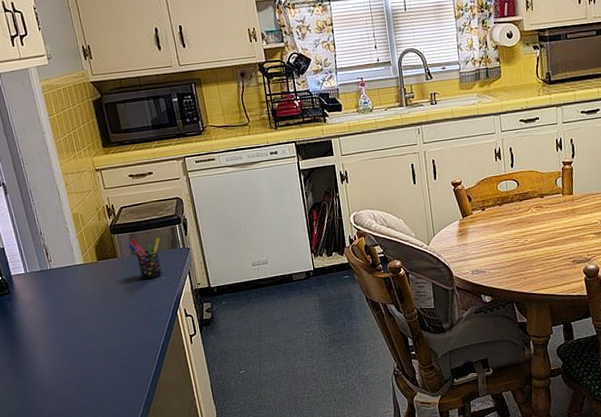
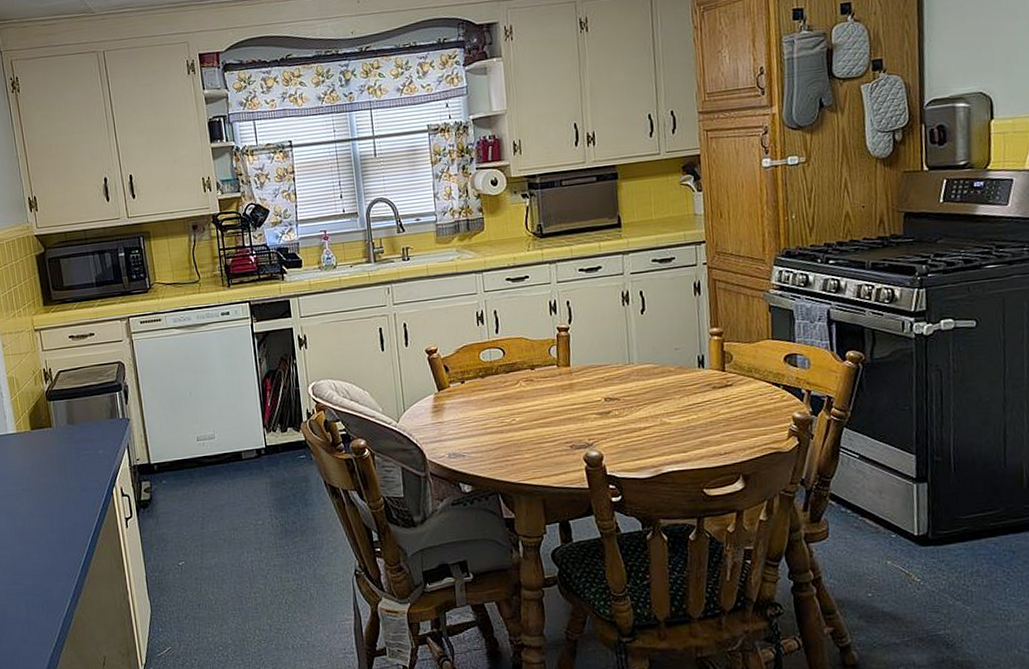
pen holder: present [128,237,163,279] -> none [64,405,100,452]

